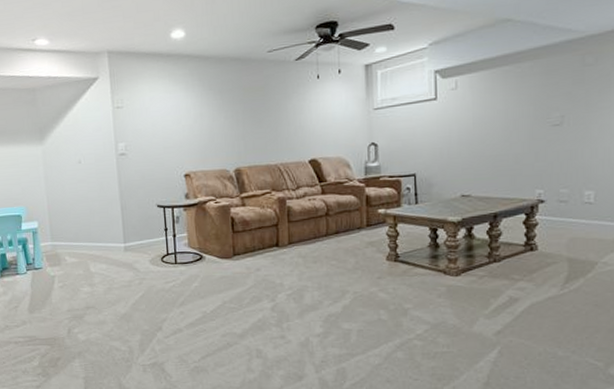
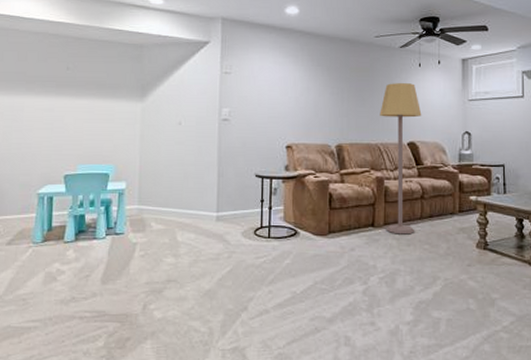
lamp: none [277,97,323,252] -> present [380,83,422,235]

